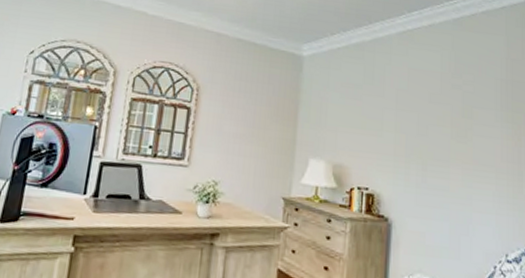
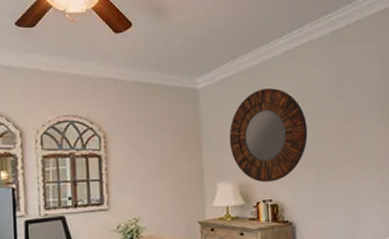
home mirror: none [328,66,418,169] -> present [229,88,308,183]

